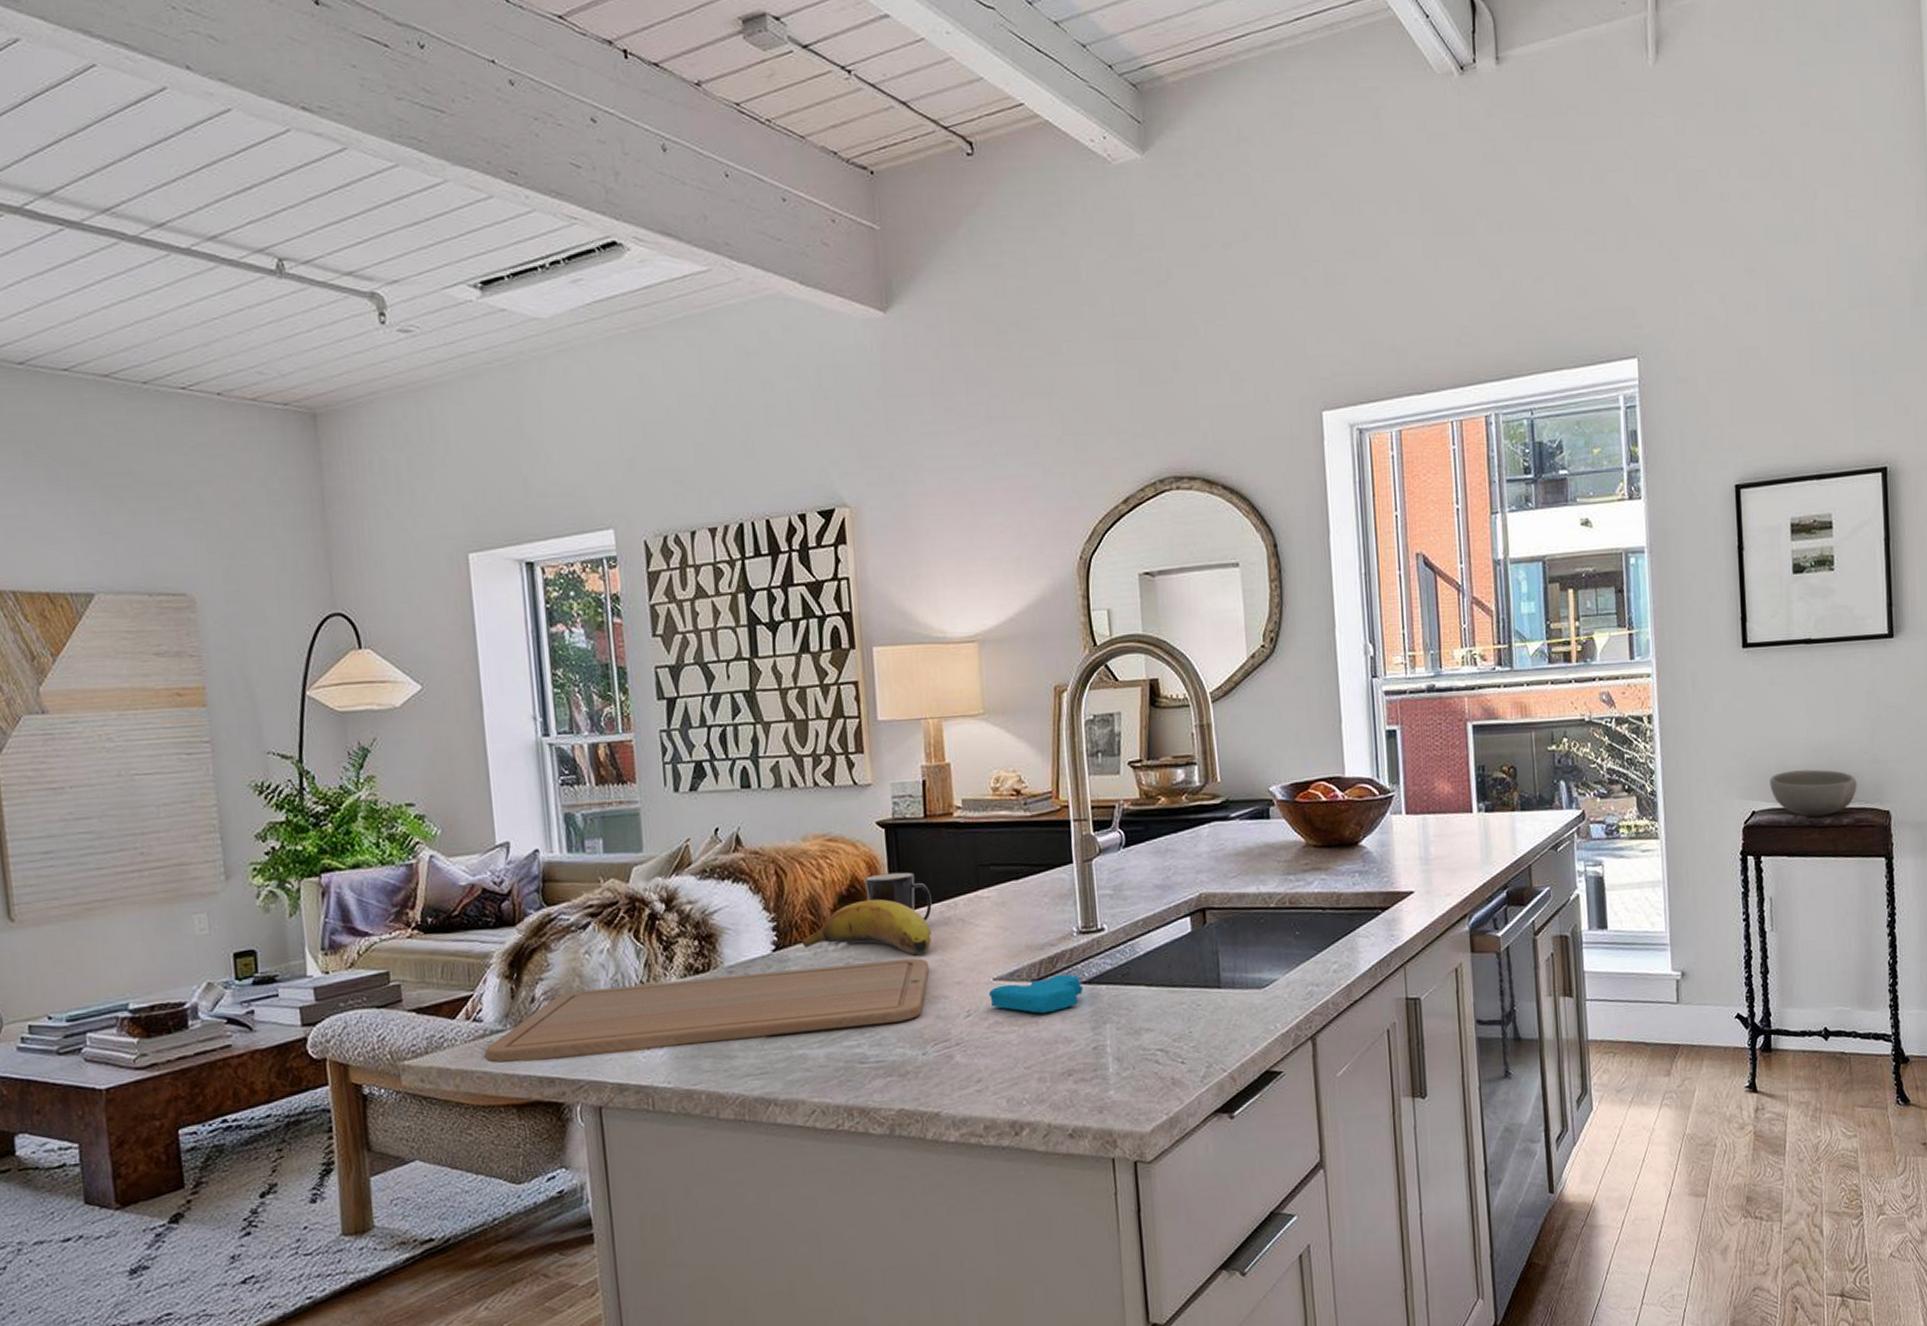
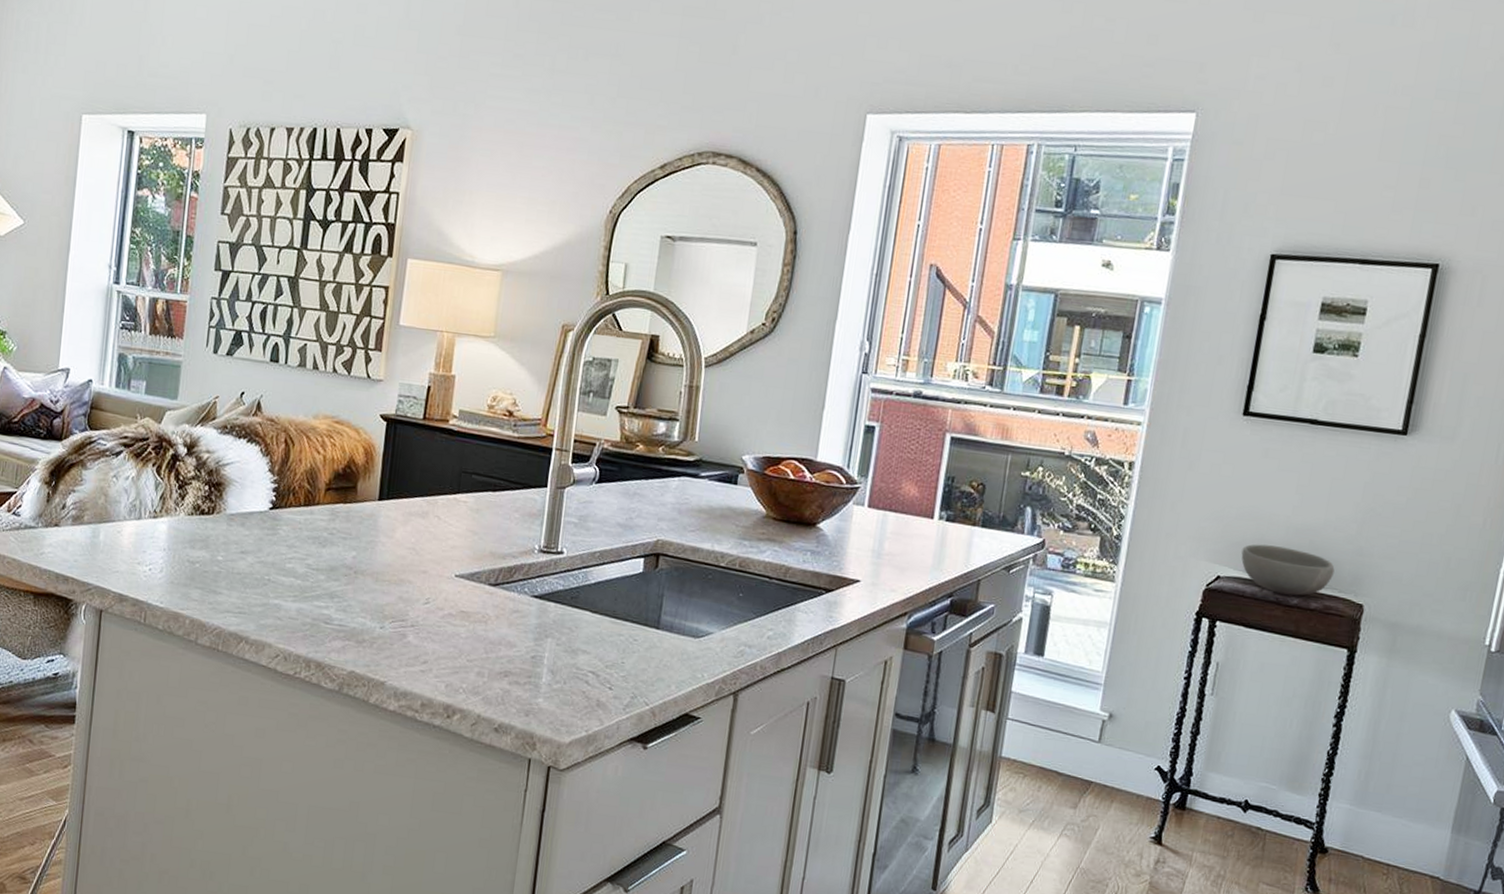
chopping board: present [484,958,930,1064] -> none [16,507,402,595]
fruit: present [802,899,932,956] -> none [295,481,409,541]
mug: present [865,871,932,922] -> none [359,461,416,512]
sponge: present [989,974,1084,1014] -> none [449,582,534,617]

